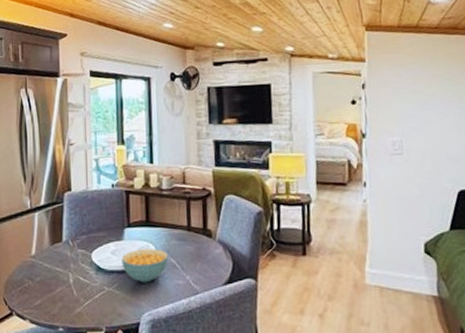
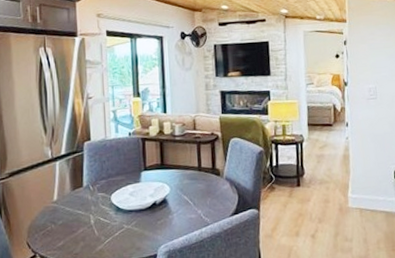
cereal bowl: present [121,249,168,283] -> none [139,188,182,219]

